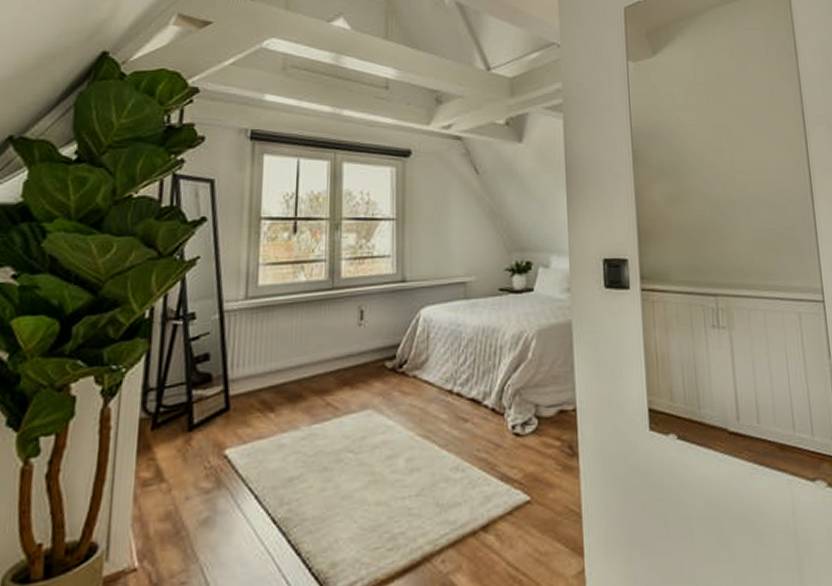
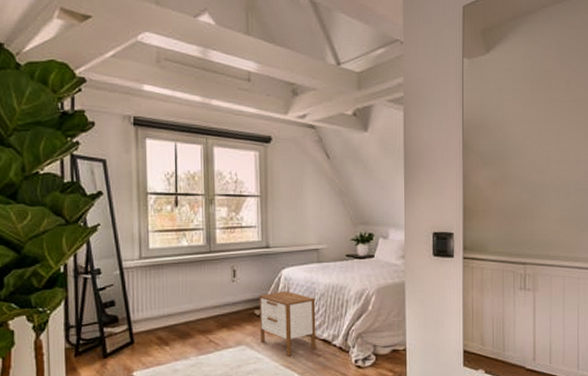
nightstand: none [391,336,463,423] -> present [259,291,316,357]

